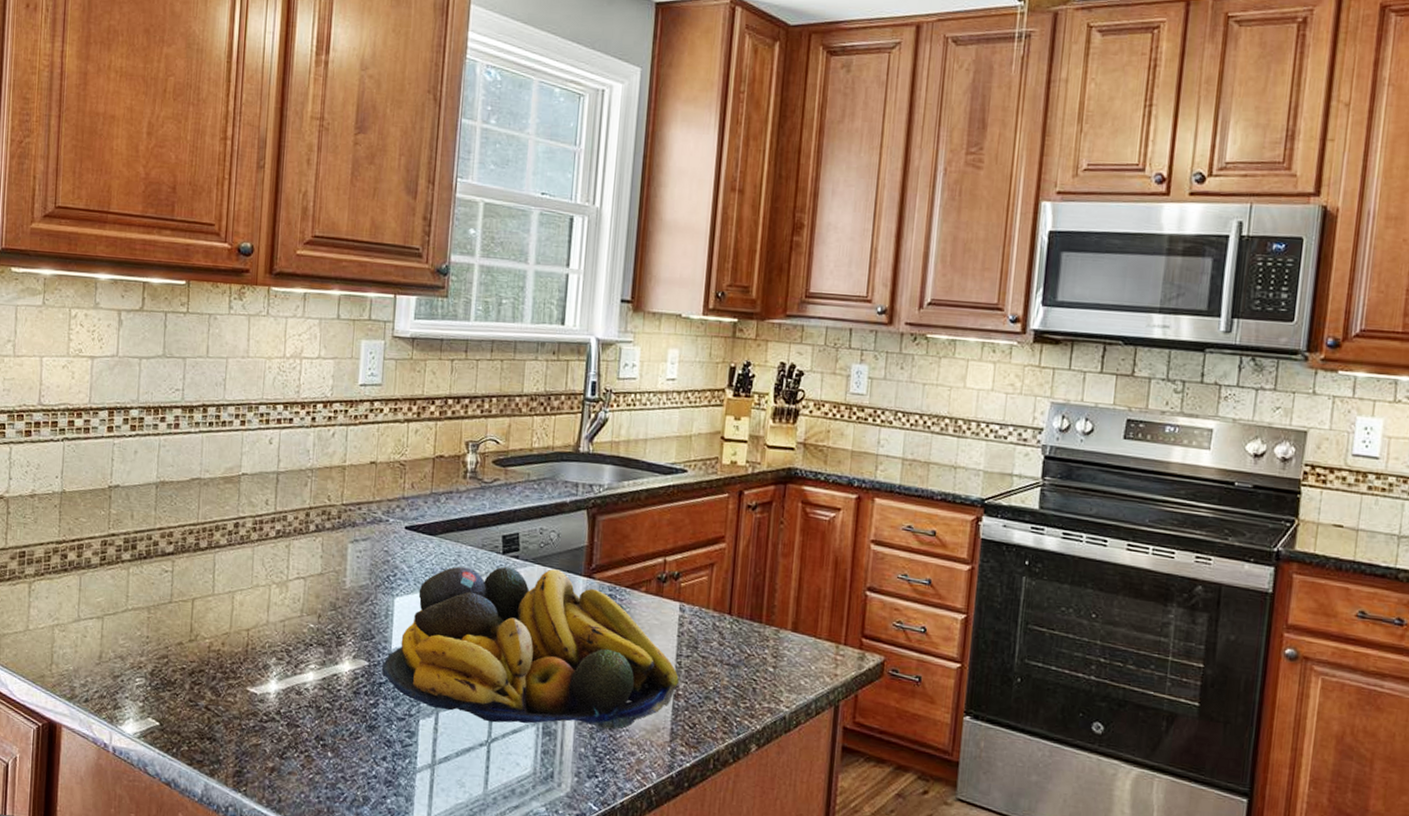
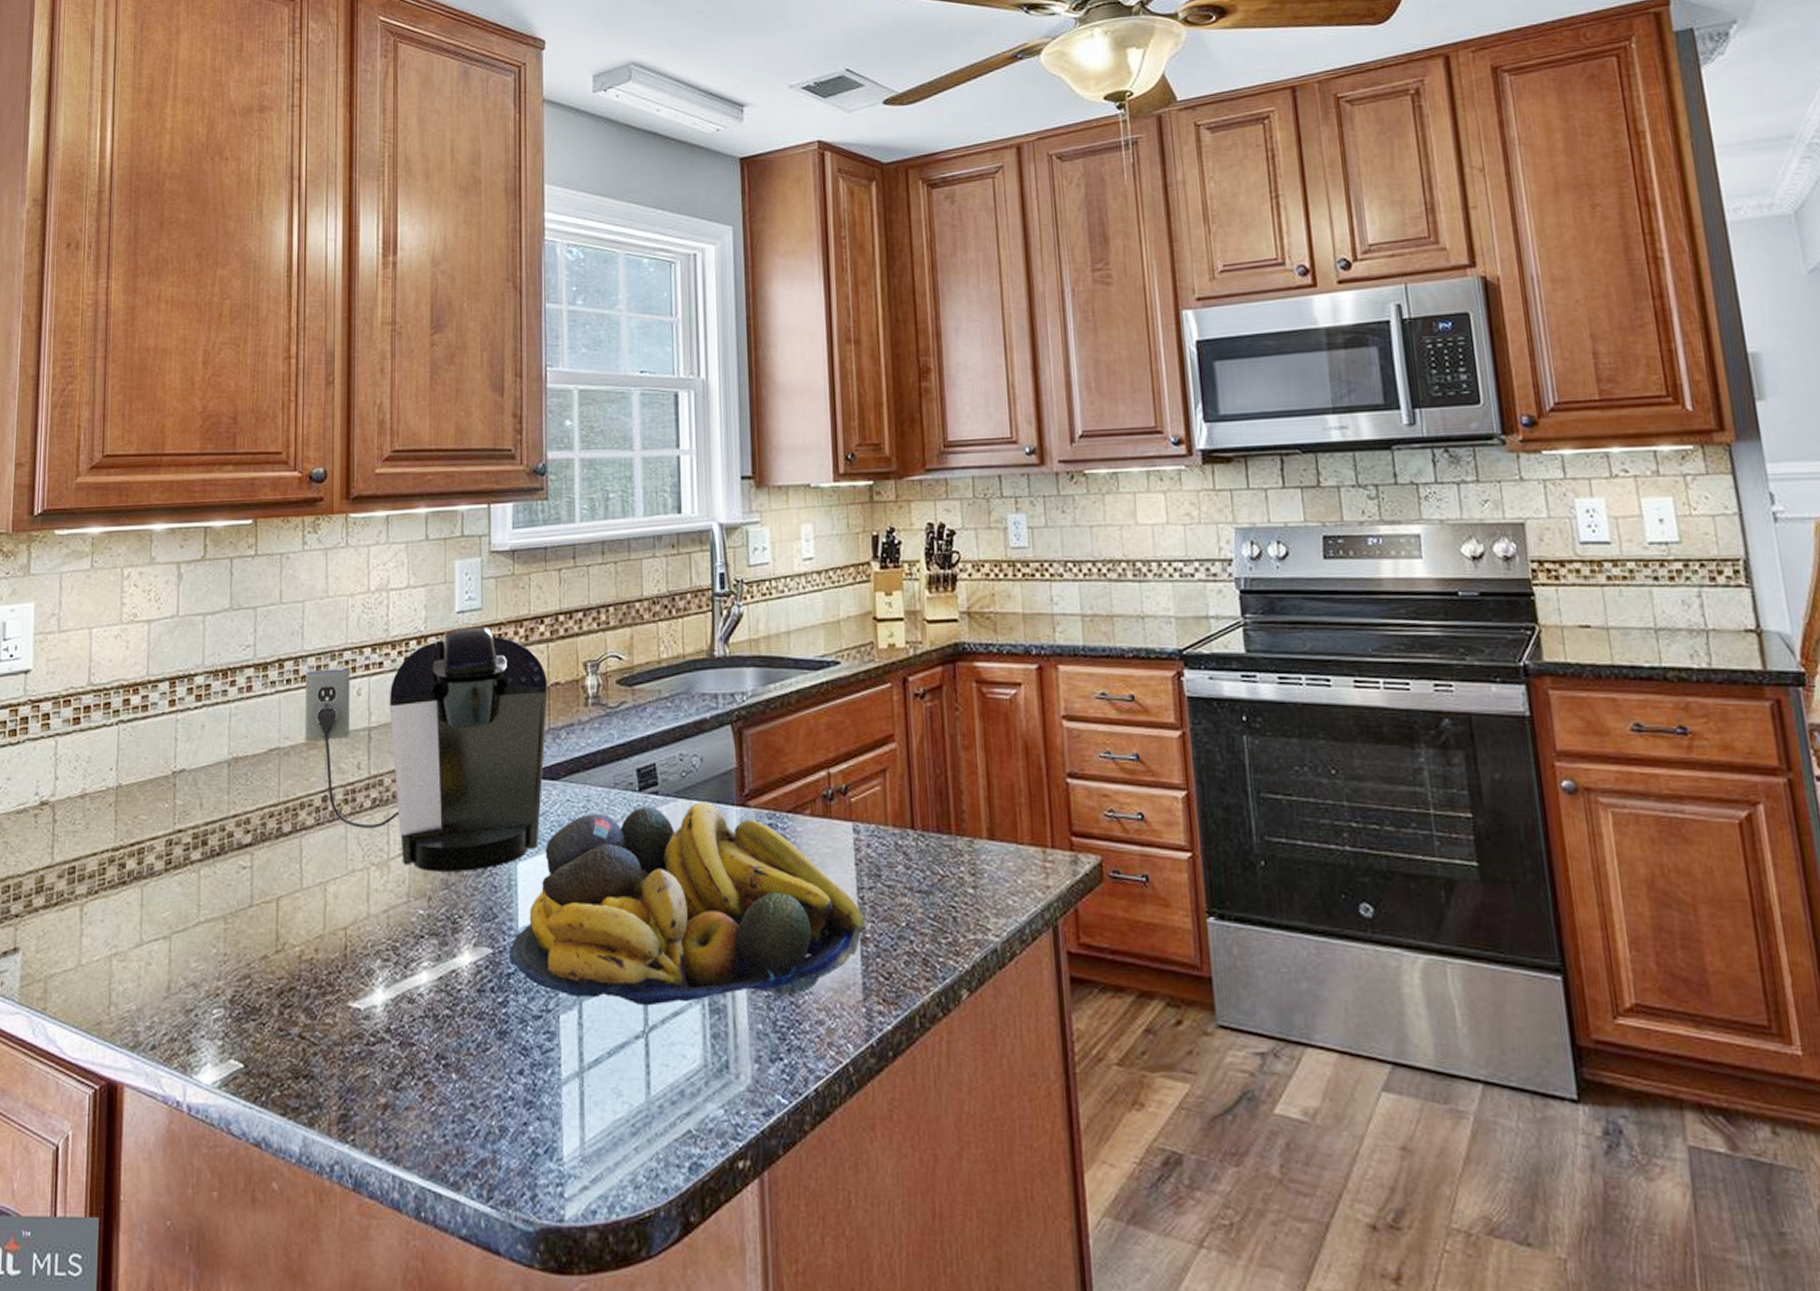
coffee maker: none [222,398,434,599] -> present [305,626,549,872]

